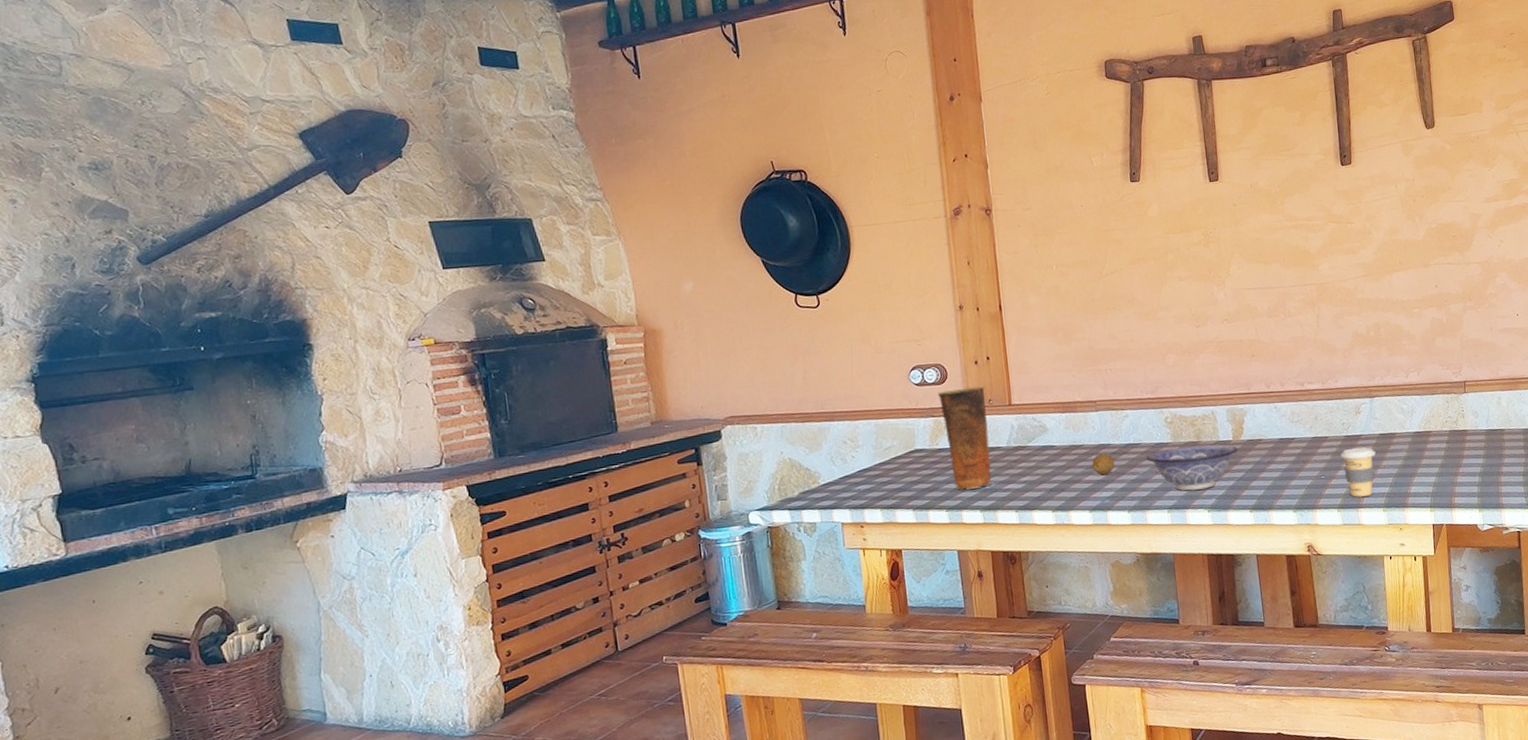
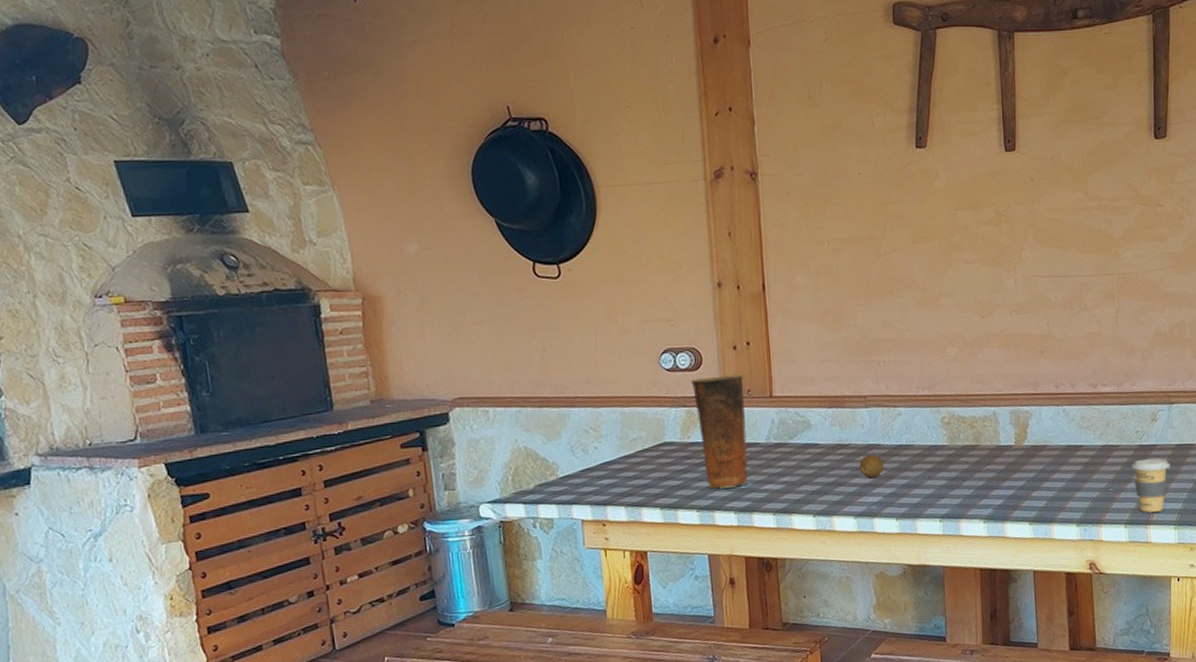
decorative bowl: present [1145,444,1238,491] -> none [918,449,1021,499]

